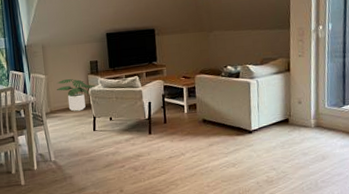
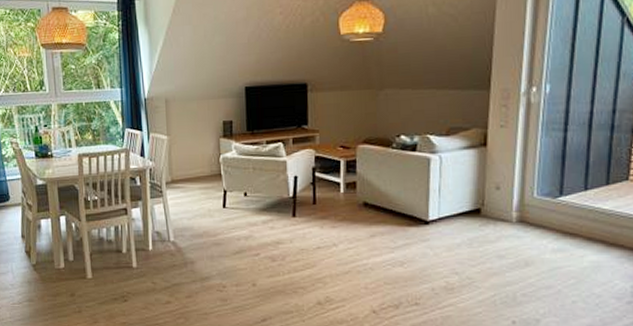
potted plant: present [56,79,96,112] -> none [180,142,228,182]

